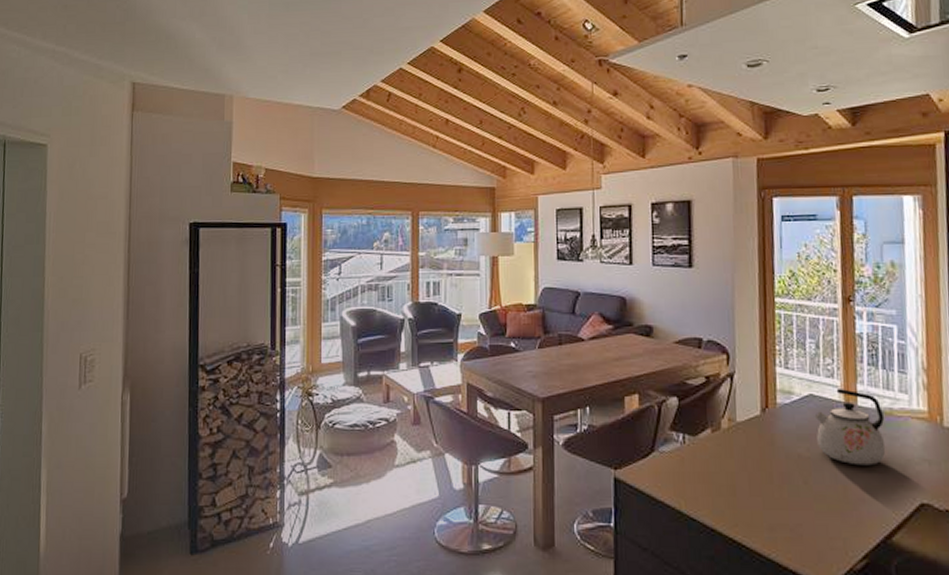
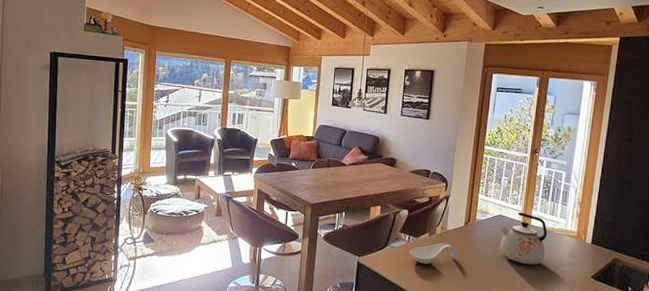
spoon rest: none [687,441,760,475] -> present [410,243,459,264]

